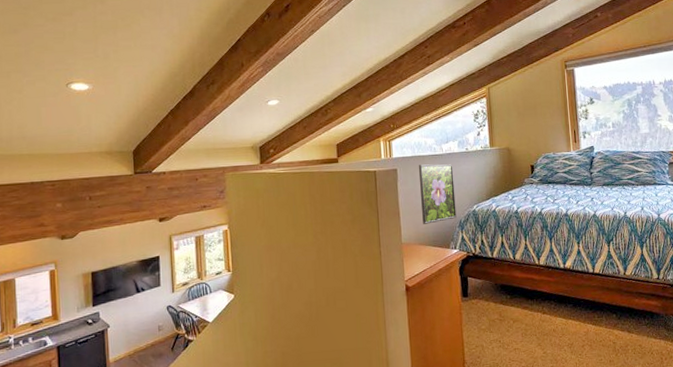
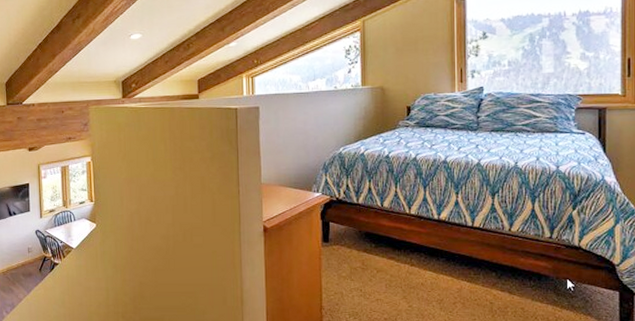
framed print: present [418,164,457,224] -> none [281,102,321,165]

